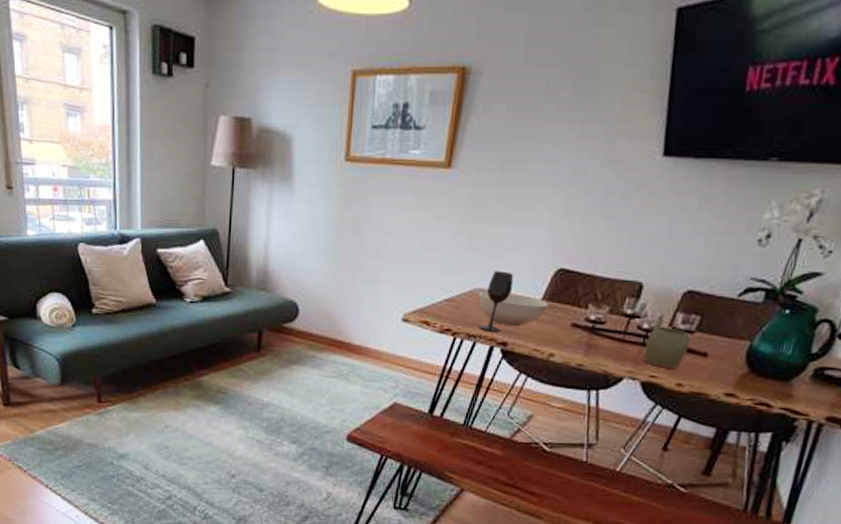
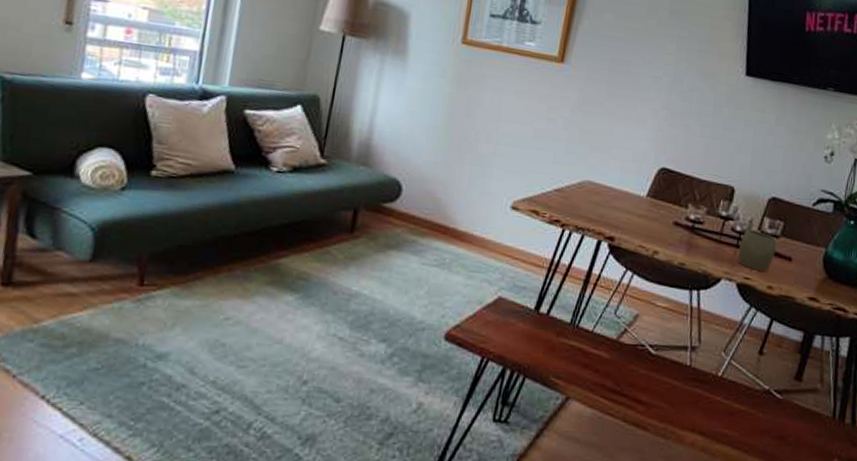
bowl: present [478,291,549,327] -> none [587,183,653,223]
wine glass: present [479,271,513,332] -> none [588,164,620,226]

